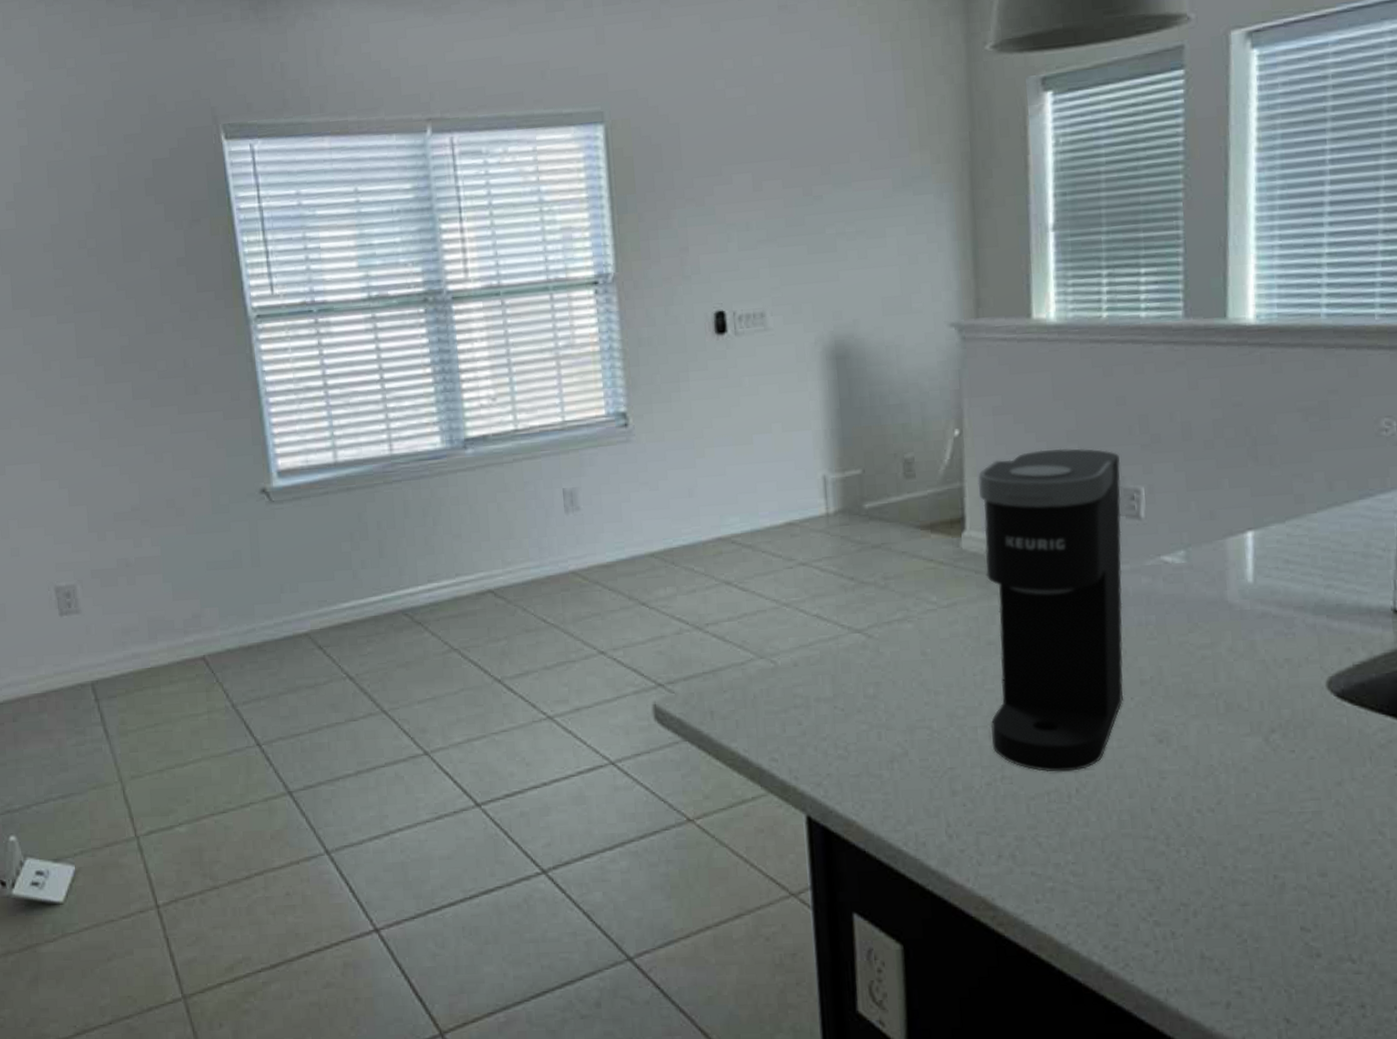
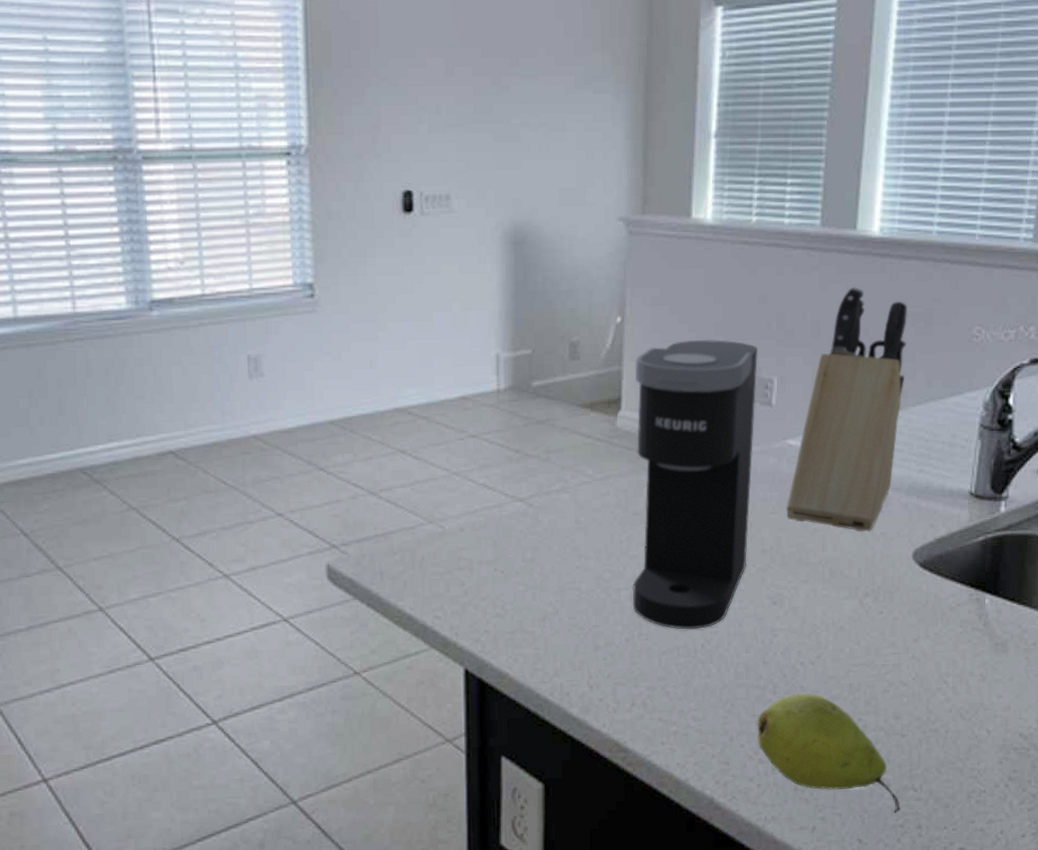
fruit: none [1149,845,1336,988] -> present [757,693,900,813]
knife block: none [1166,381,1301,659] -> present [786,286,907,532]

